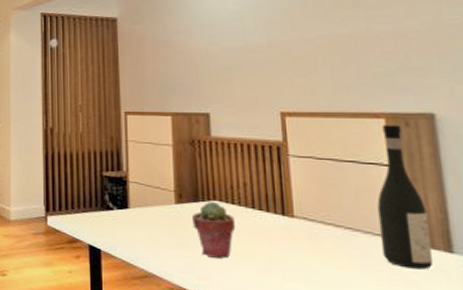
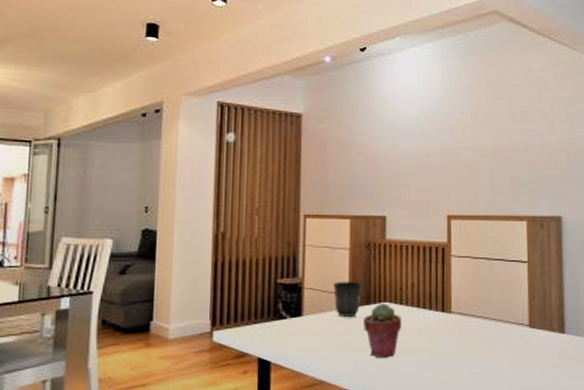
mug: none [158,177,188,213] -> present [333,281,362,317]
wine bottle: present [377,125,434,270] -> none [516,227,551,350]

